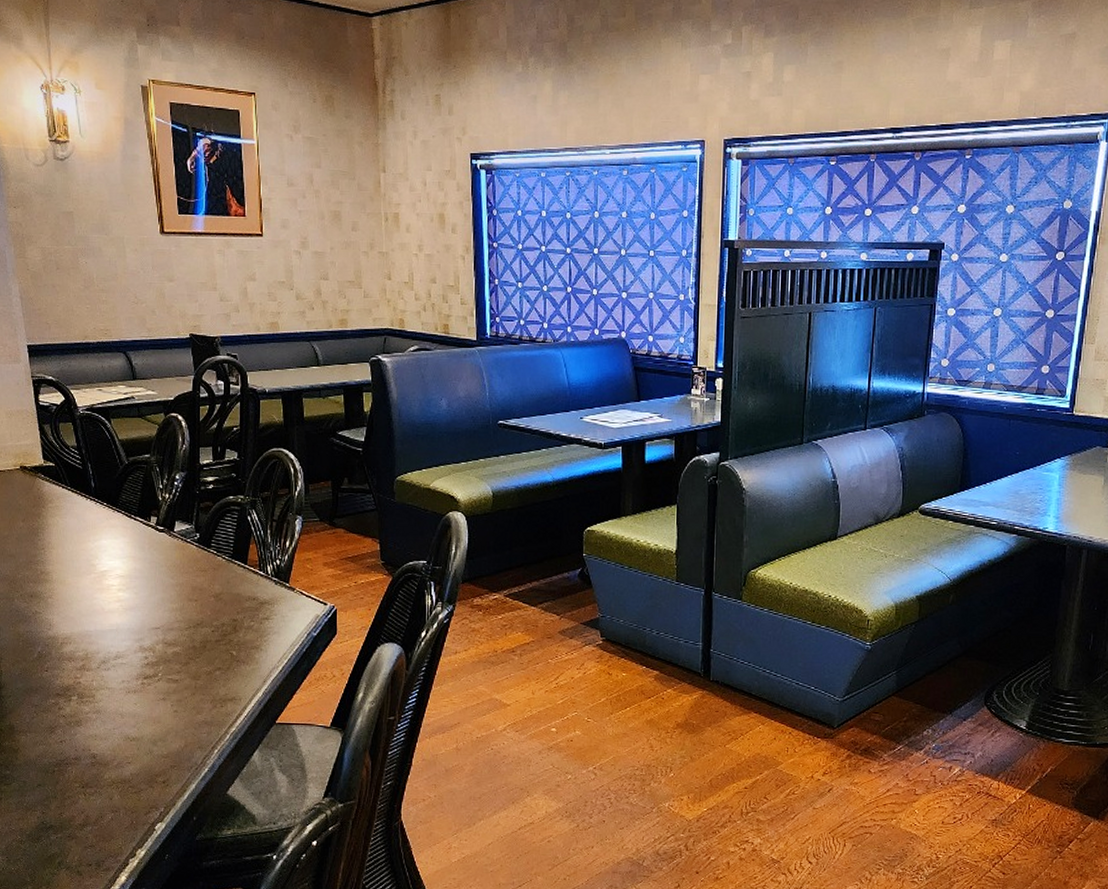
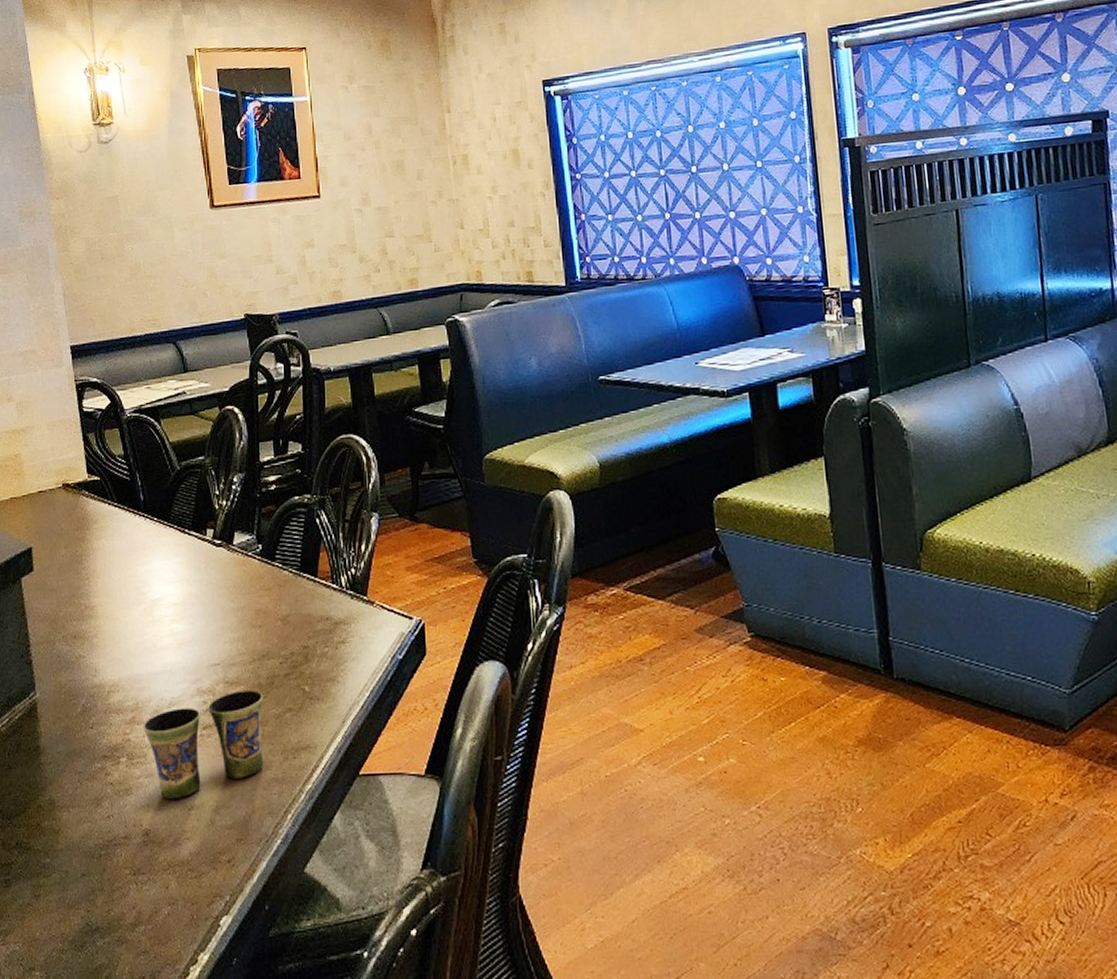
cup: none [91,651,197,731] -> present [142,690,264,799]

